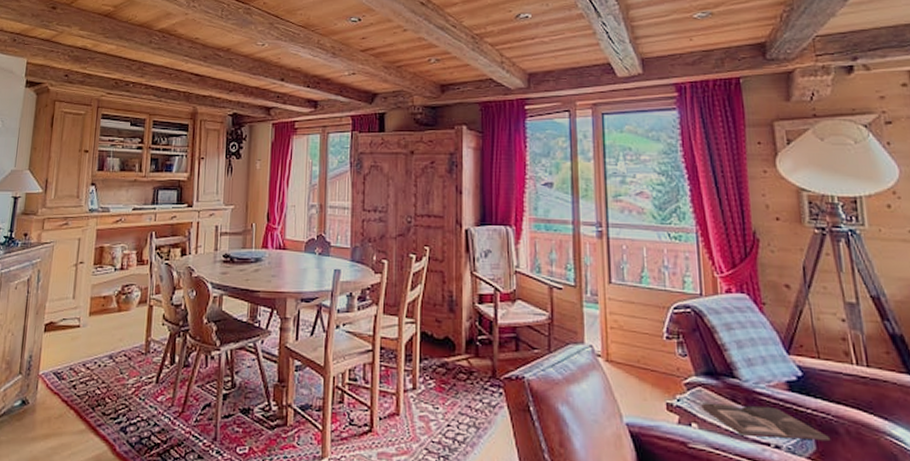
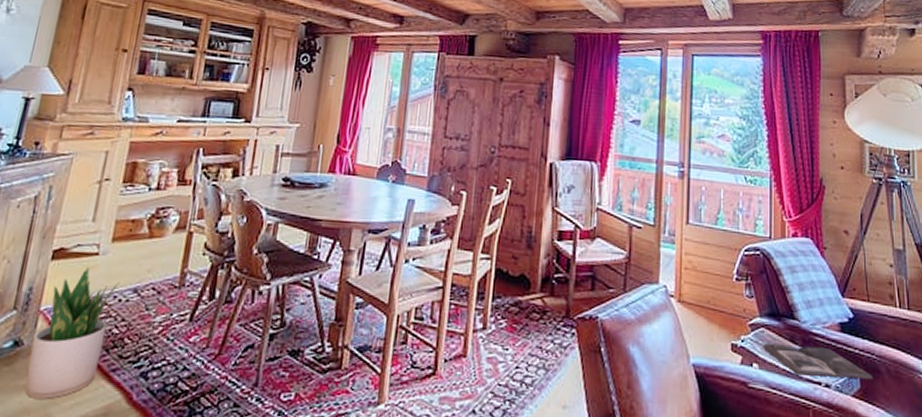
planter: none [33,338,98,449] -> present [25,268,120,399]

